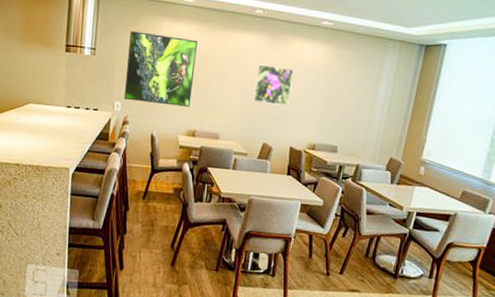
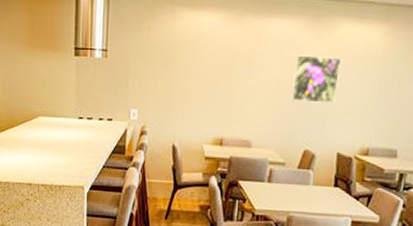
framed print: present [123,31,197,107] -> none [140,26,223,111]

